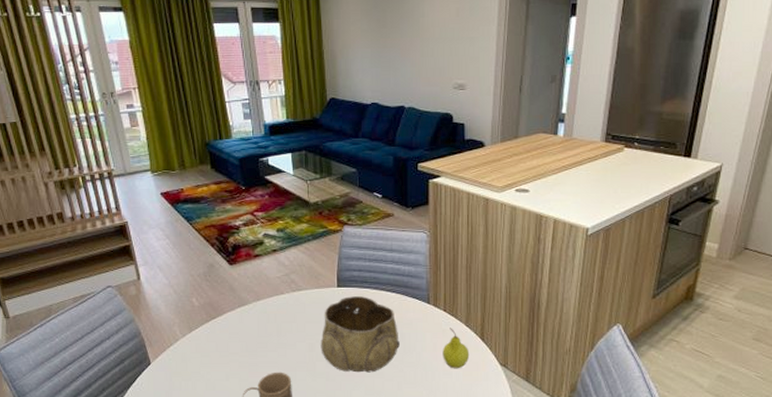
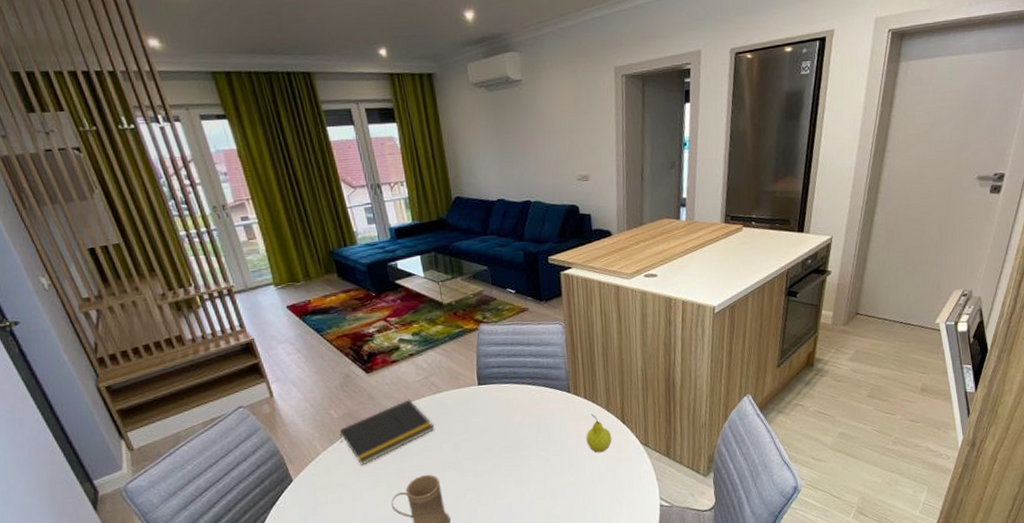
notepad: none [199,294,291,356] -> present [339,399,435,466]
decorative bowl: present [320,296,400,373] -> none [466,391,544,467]

